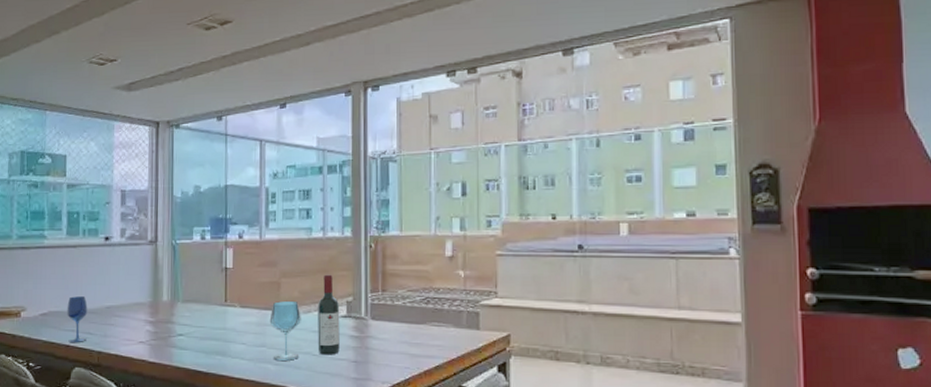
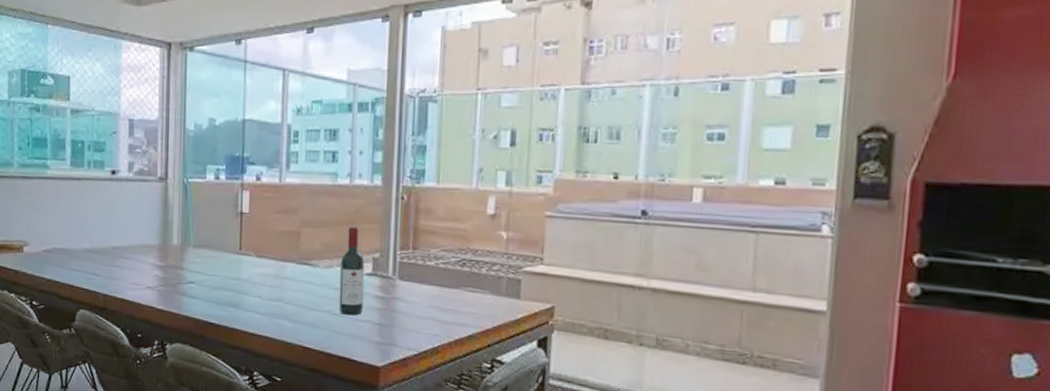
wineglass: present [67,296,88,343] -> none [71,233,93,284]
wine glass: present [269,300,301,362] -> none [287,252,322,319]

